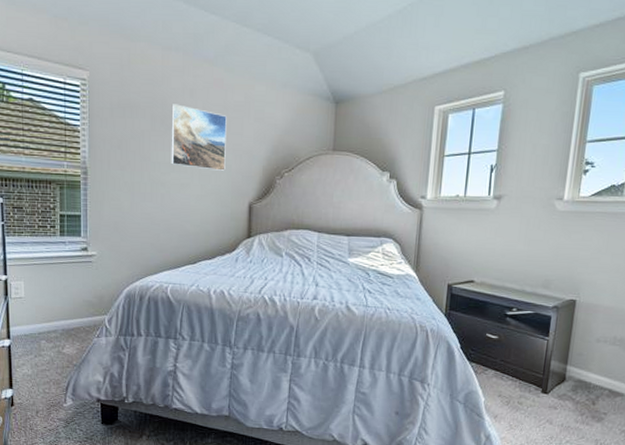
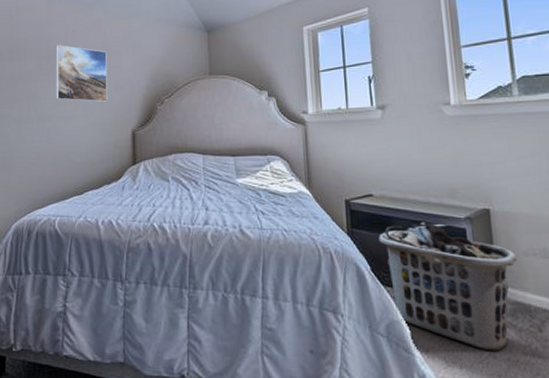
clothes hamper: none [472,309,590,419] -> present [379,223,517,351]

